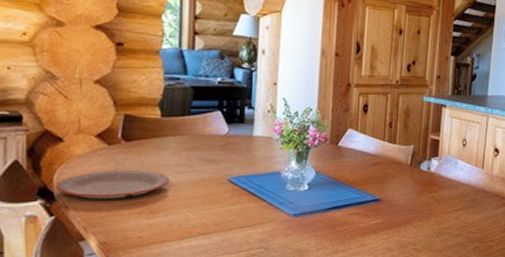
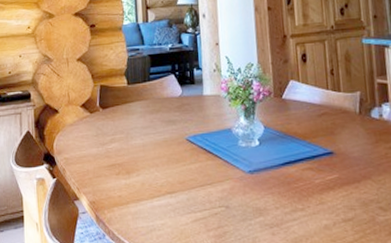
plate: present [56,170,170,199] -> none [56,134,139,162]

